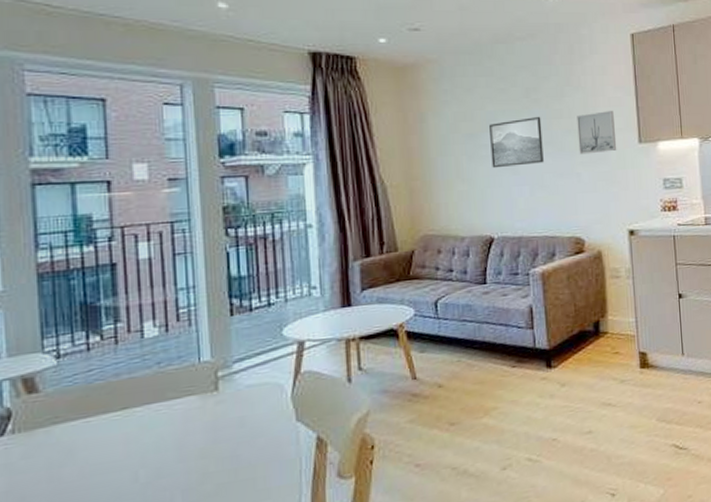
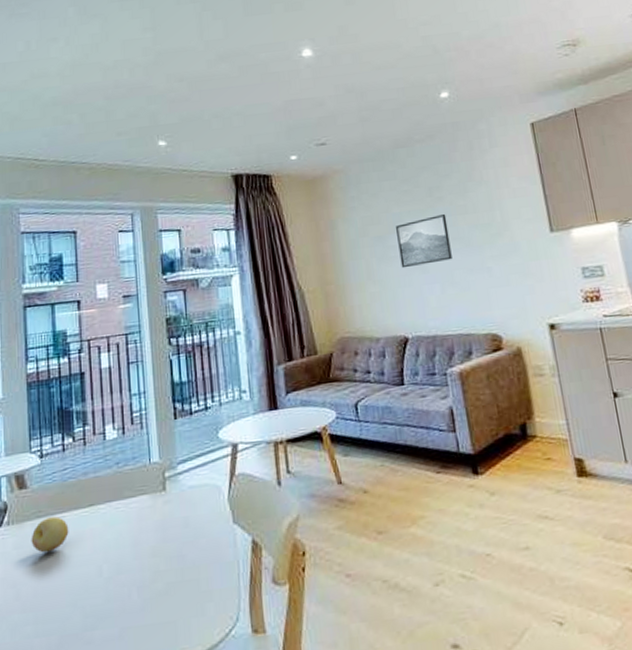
fruit: none [44,421,96,462] -> present [31,516,69,553]
wall art: present [577,110,617,155] -> none [482,201,528,249]

